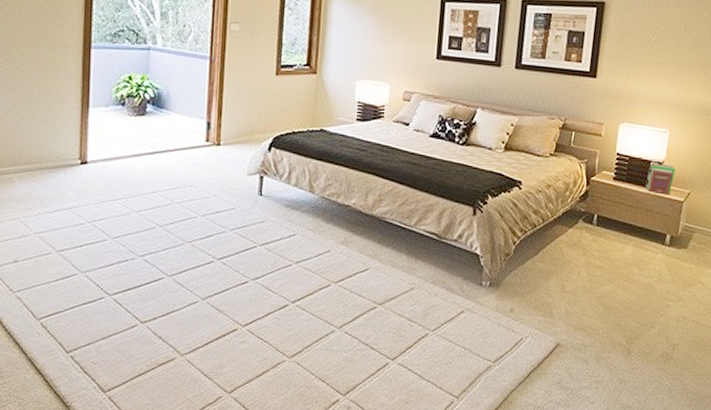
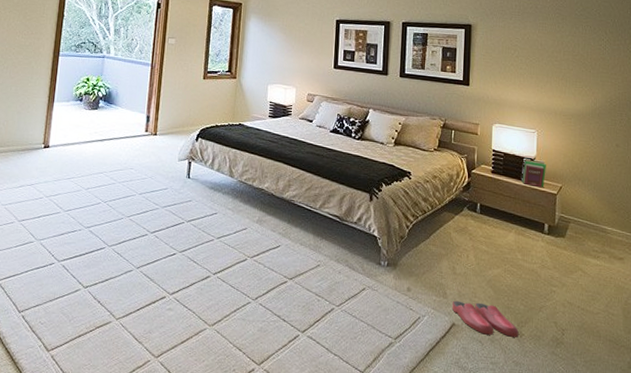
slippers: none [557,319,627,355] -> present [451,300,519,337]

